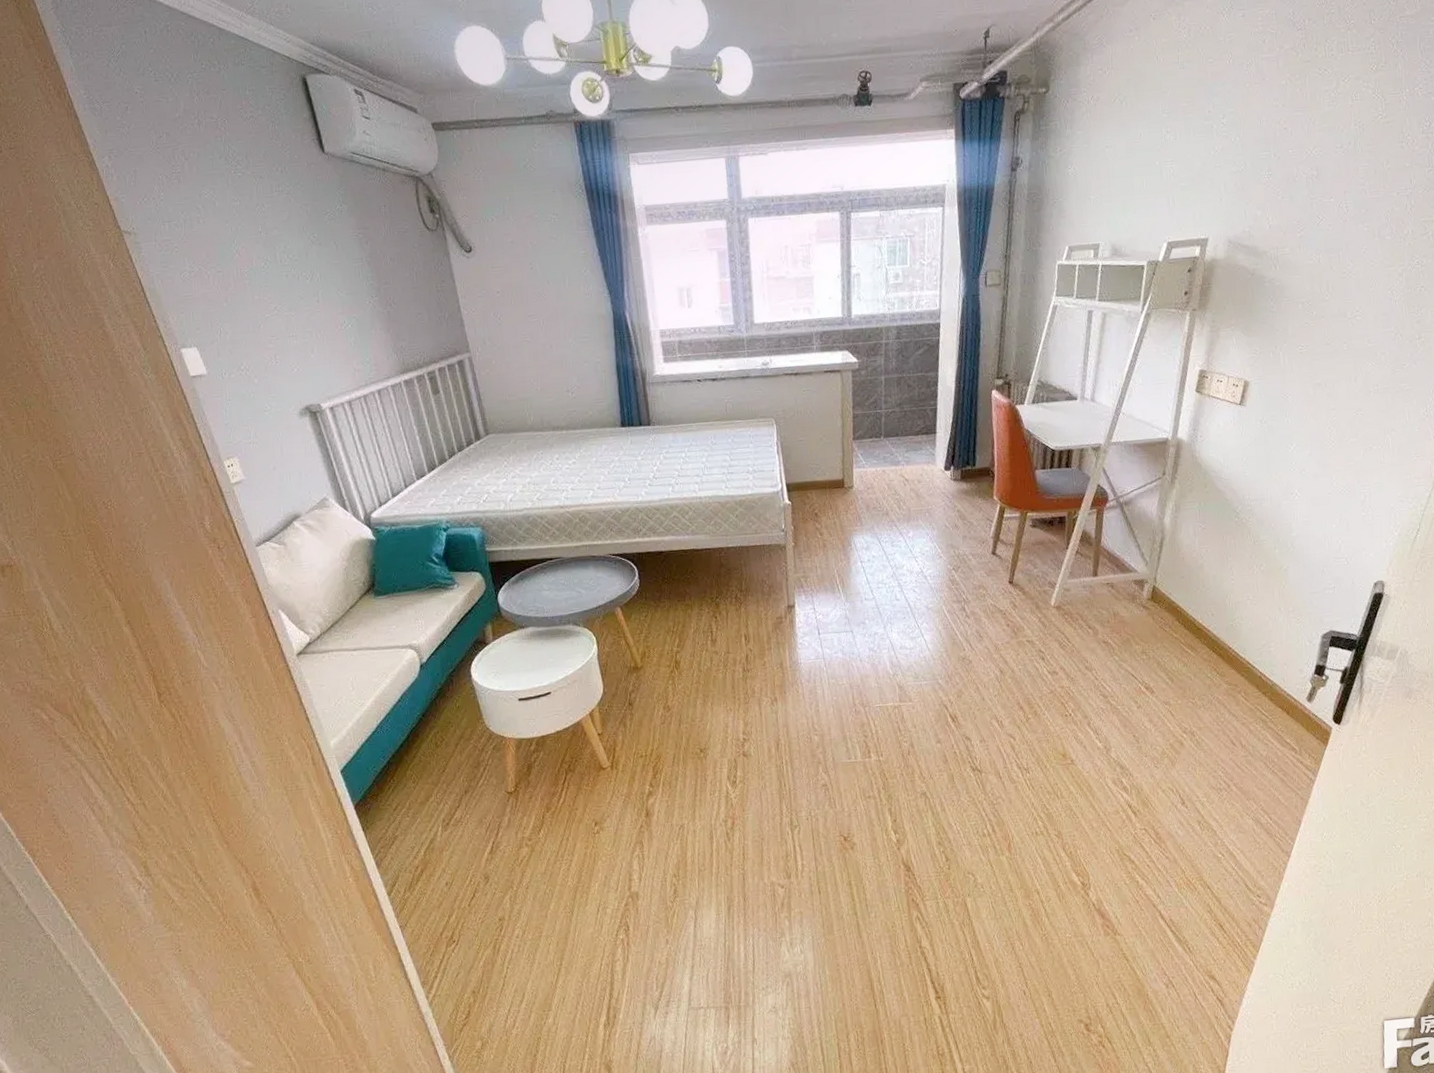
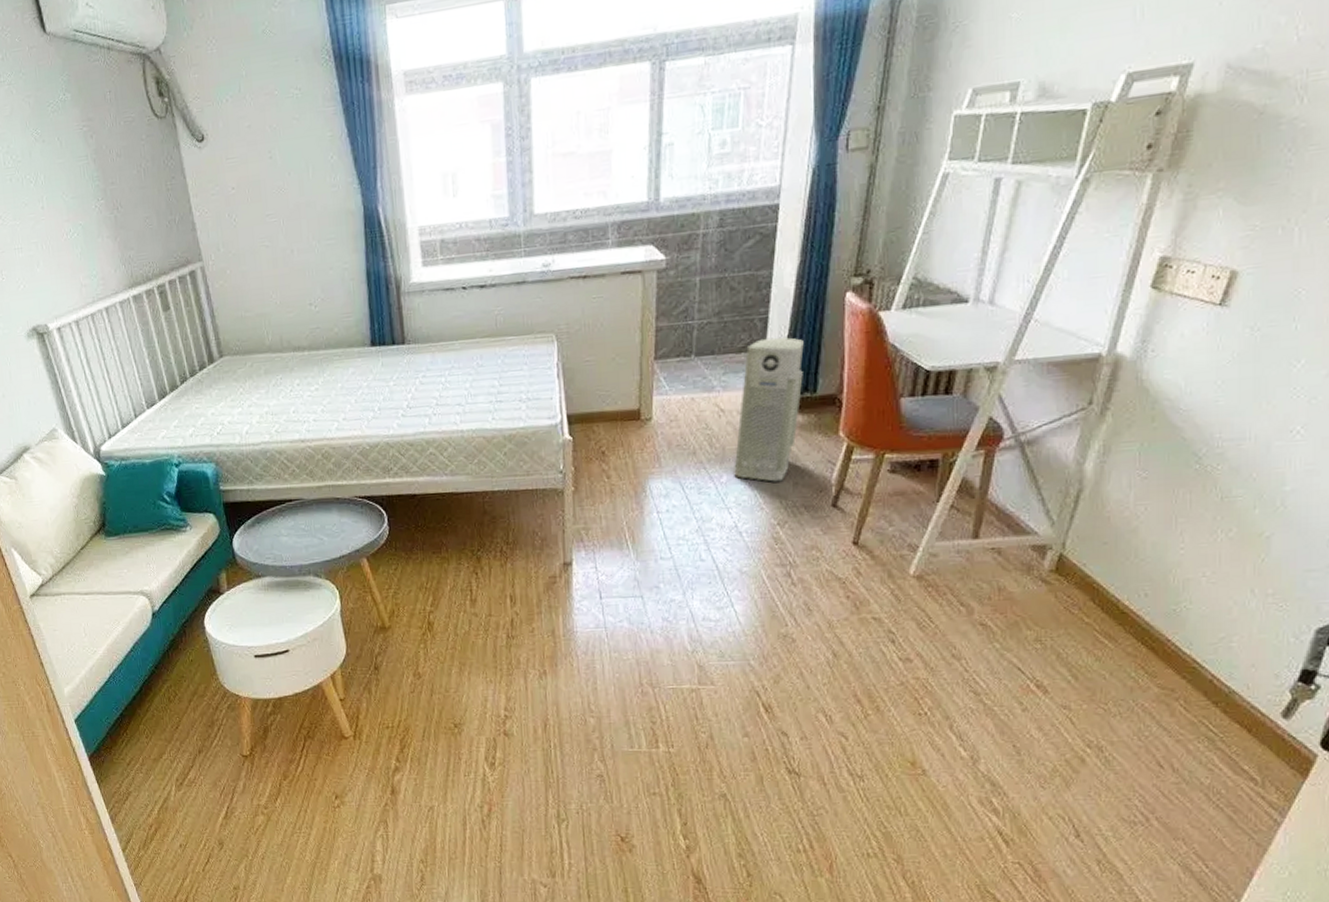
air purifier: none [917,423,965,536] -> present [734,337,804,482]

